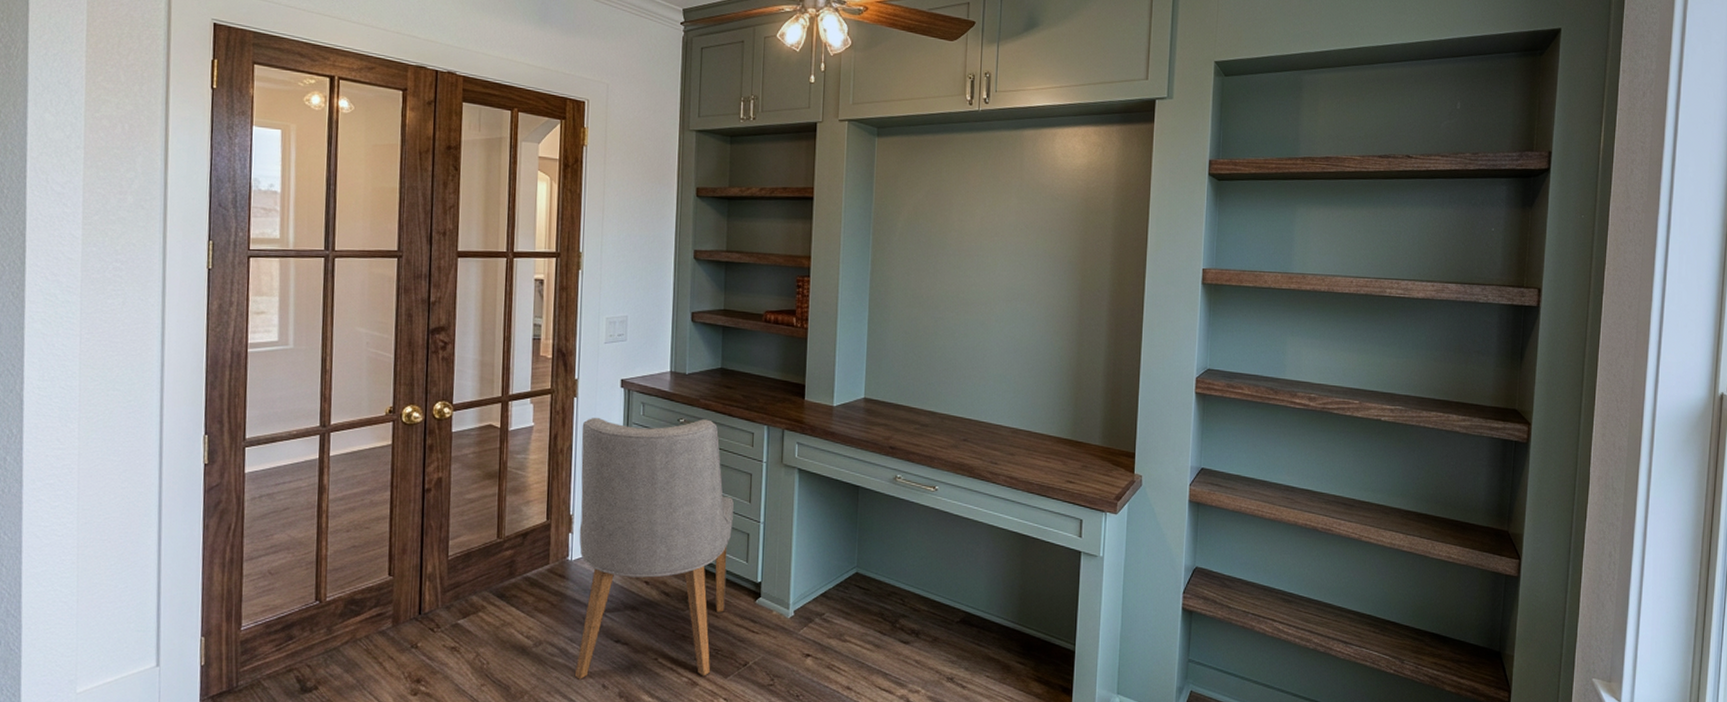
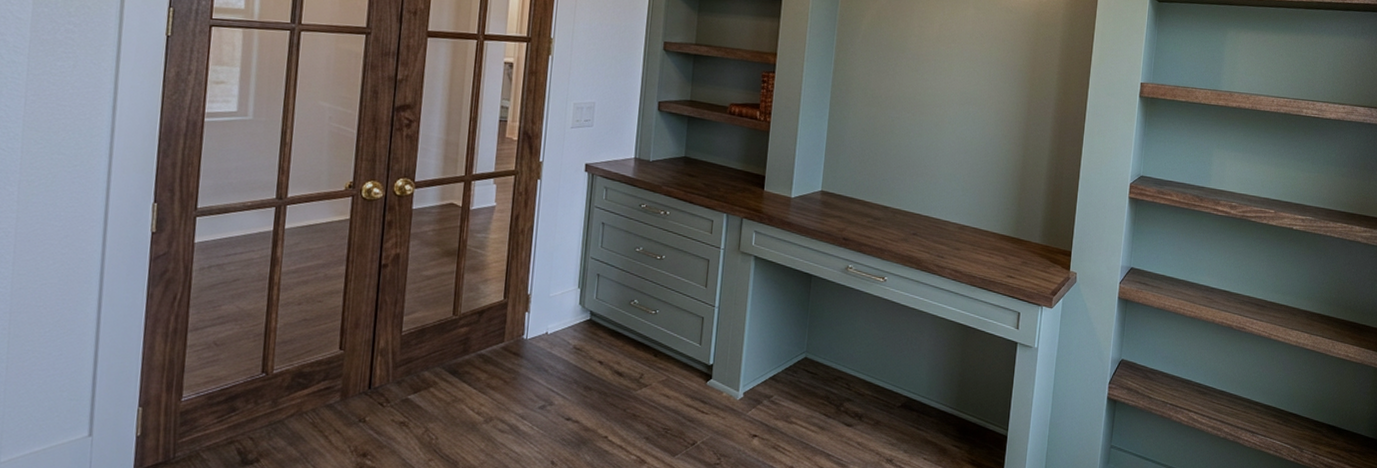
chair: present [574,417,734,679] -> none [523,199,690,456]

